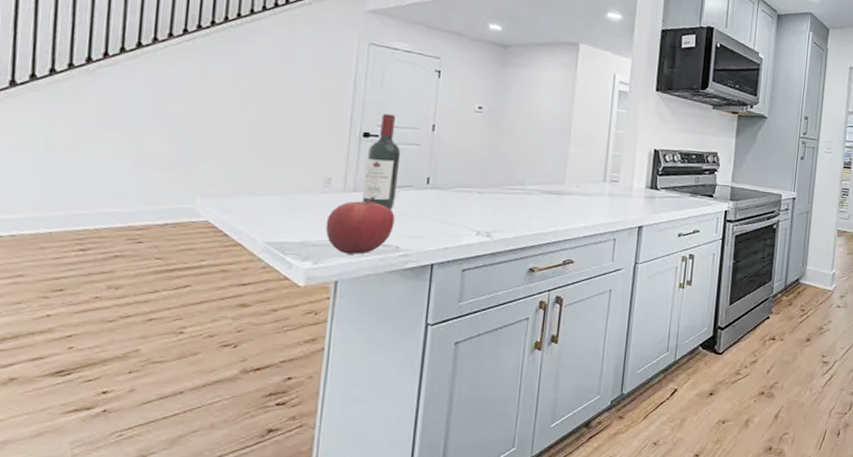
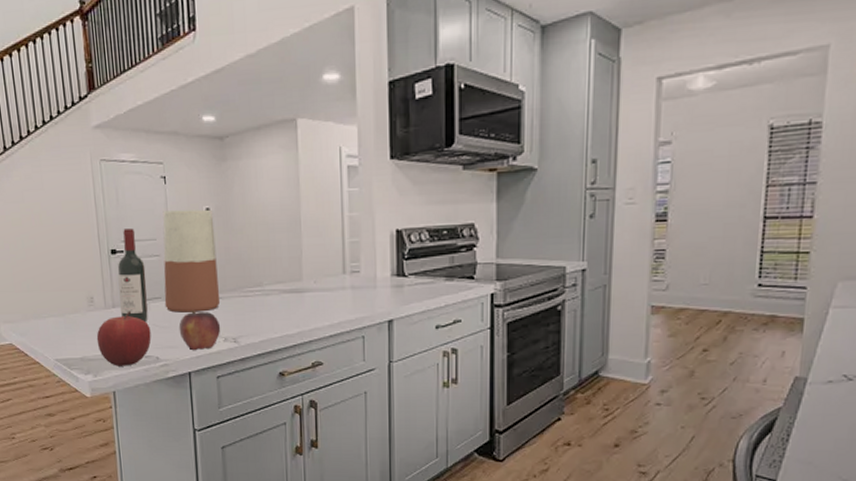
vase: none [416,103,486,204] -> present [162,209,219,313]
fruit: none [427,201,475,243] -> present [178,309,221,351]

